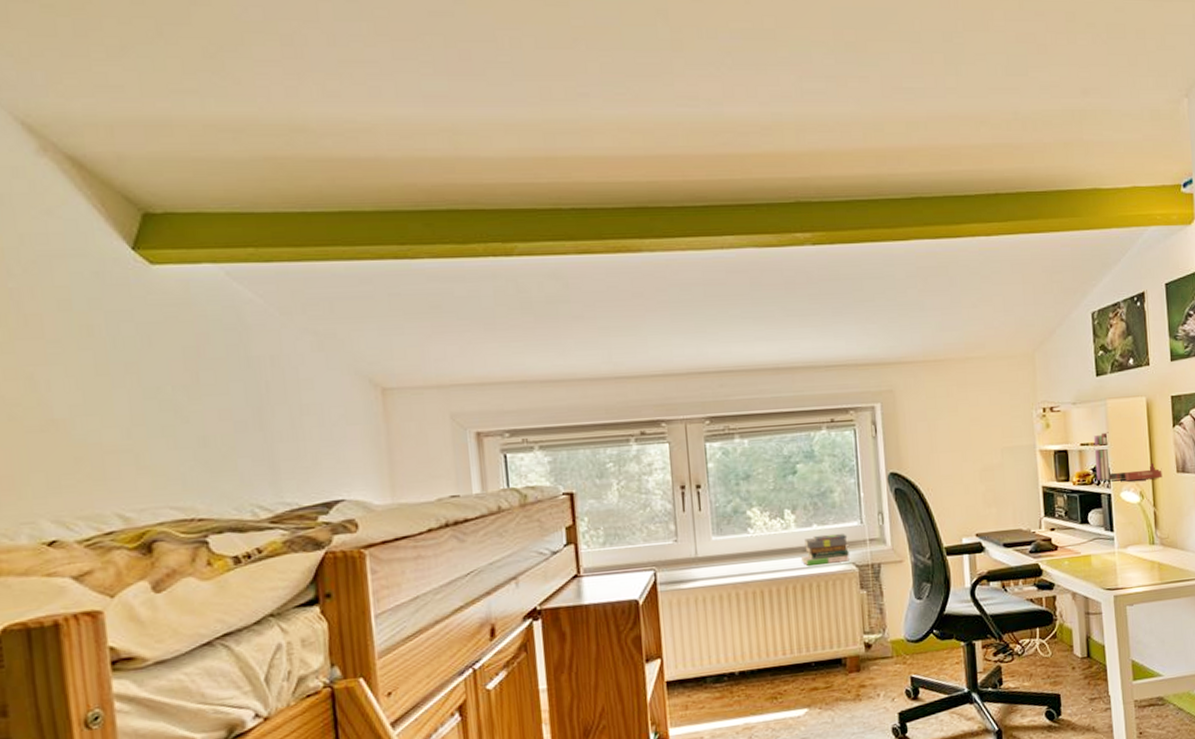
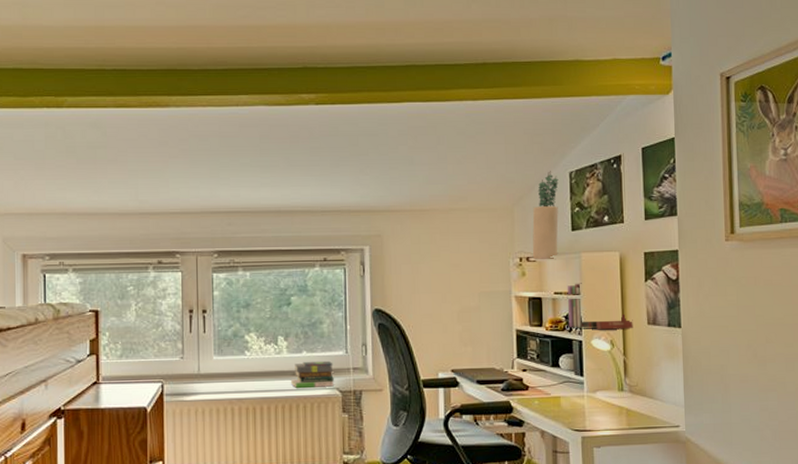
vase: none [1055,312,1083,409] -> present [532,171,559,260]

